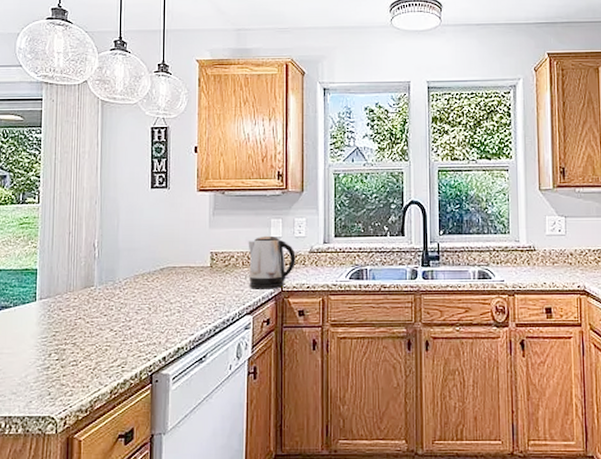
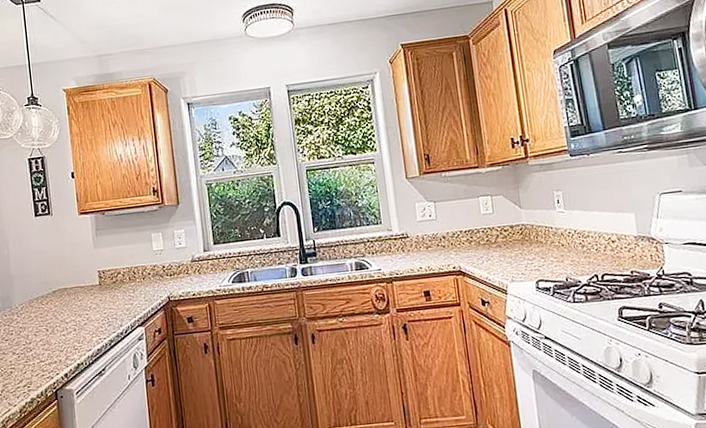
kettle: present [248,235,296,289] -> none [132,249,180,302]

